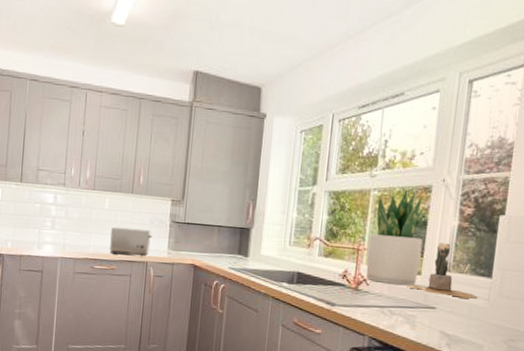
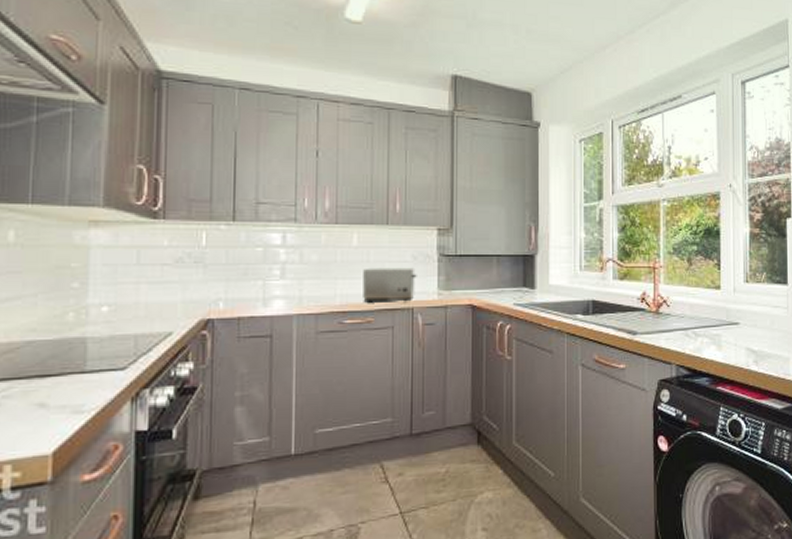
planter: present [366,190,425,286] -> none [663,198,718,303]
potted cactus: present [406,242,478,299] -> none [708,252,777,309]

